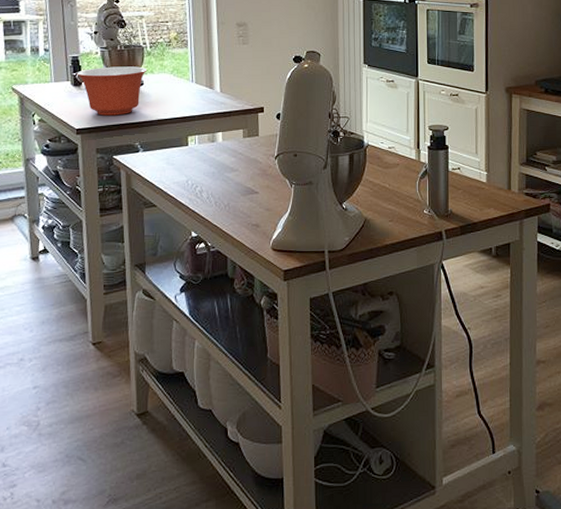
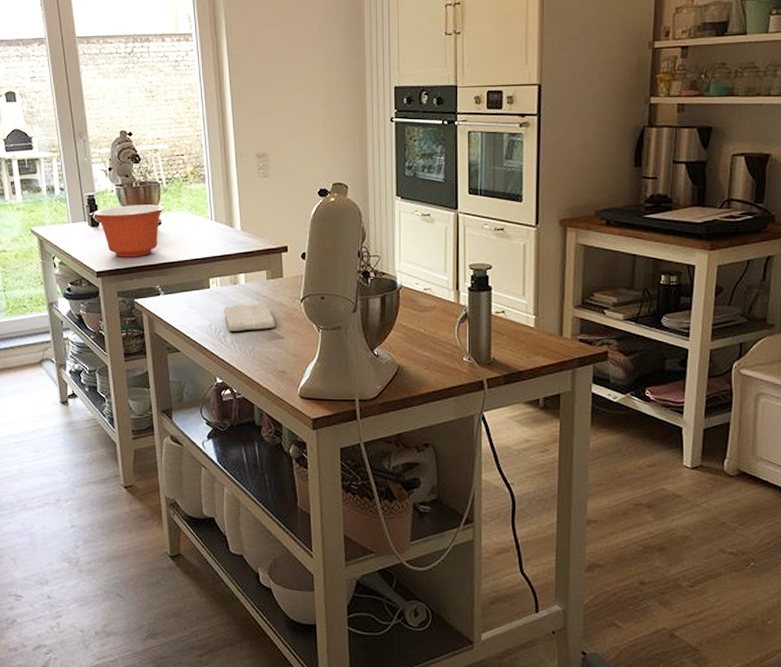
washcloth: none [200,160,250,187] -> present [223,303,275,331]

